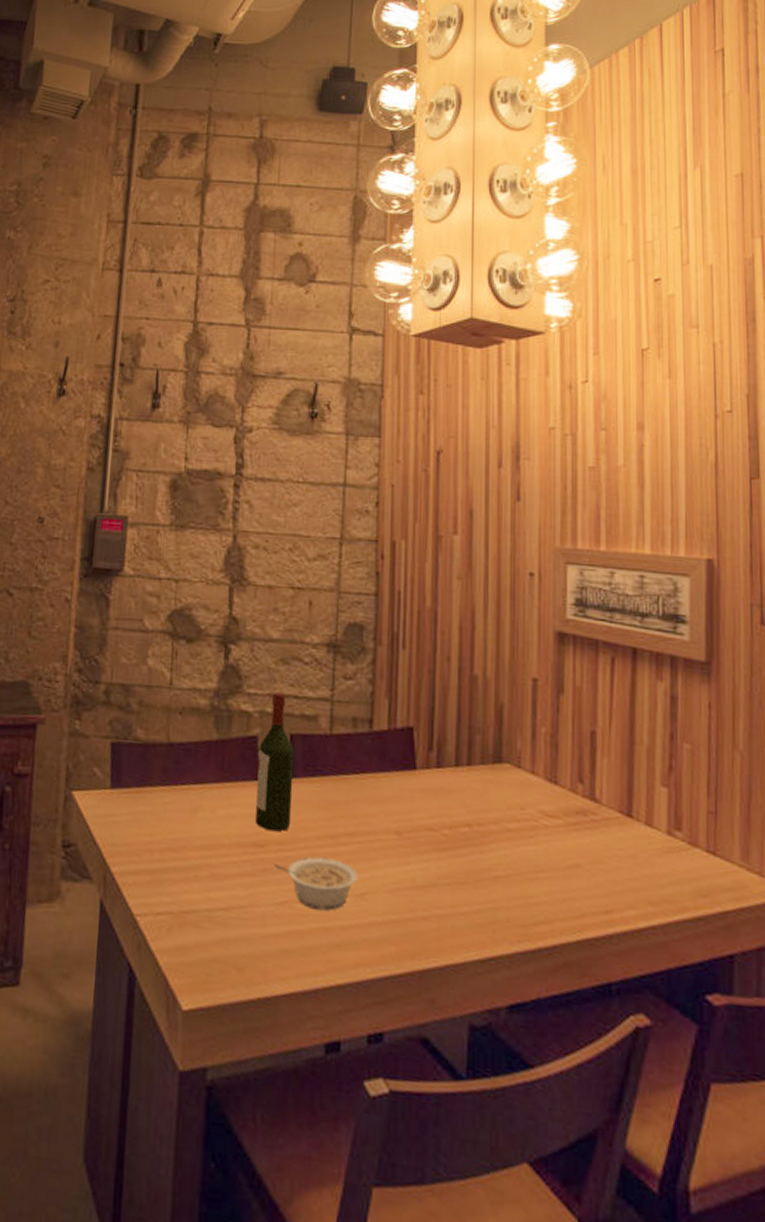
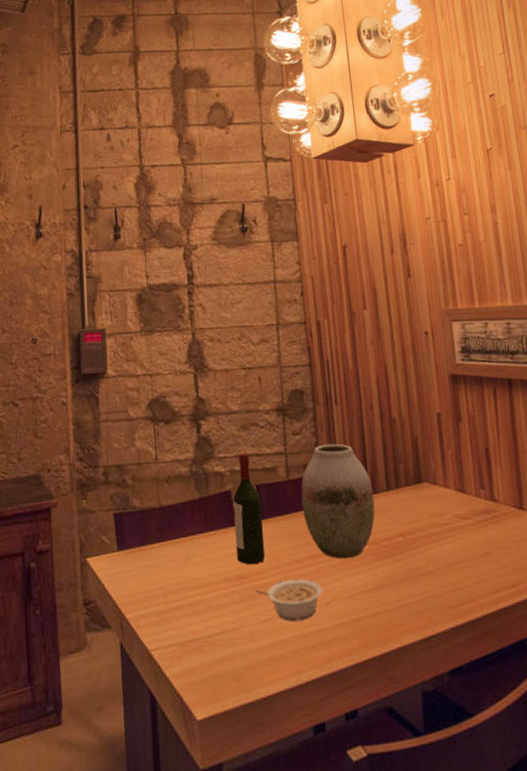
vase: none [344,696,438,844] -> present [301,443,375,559]

